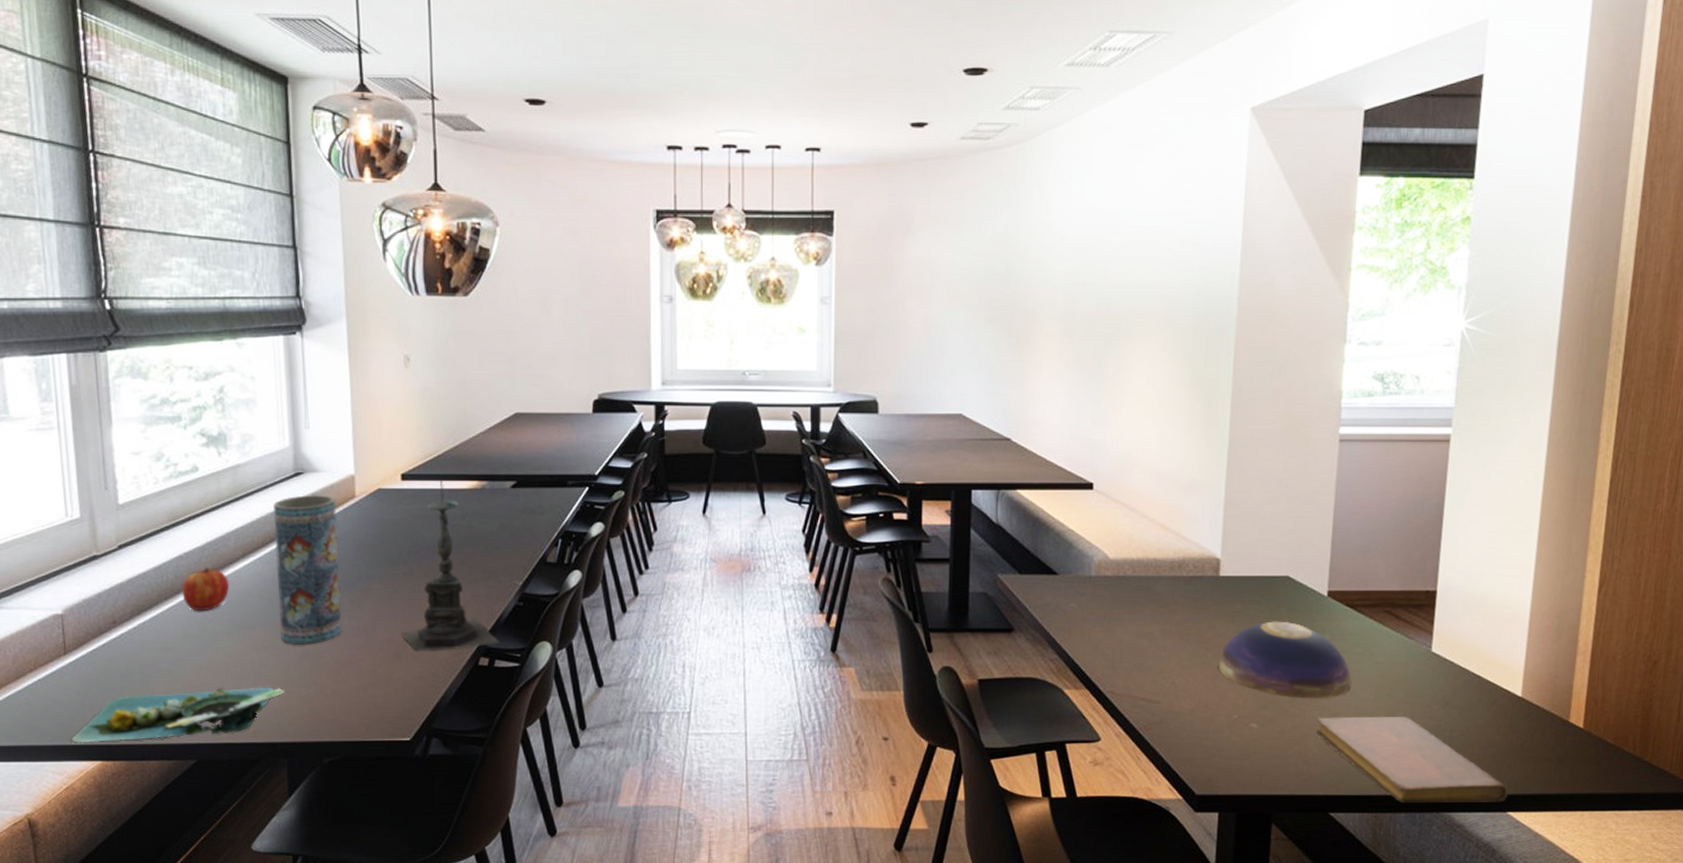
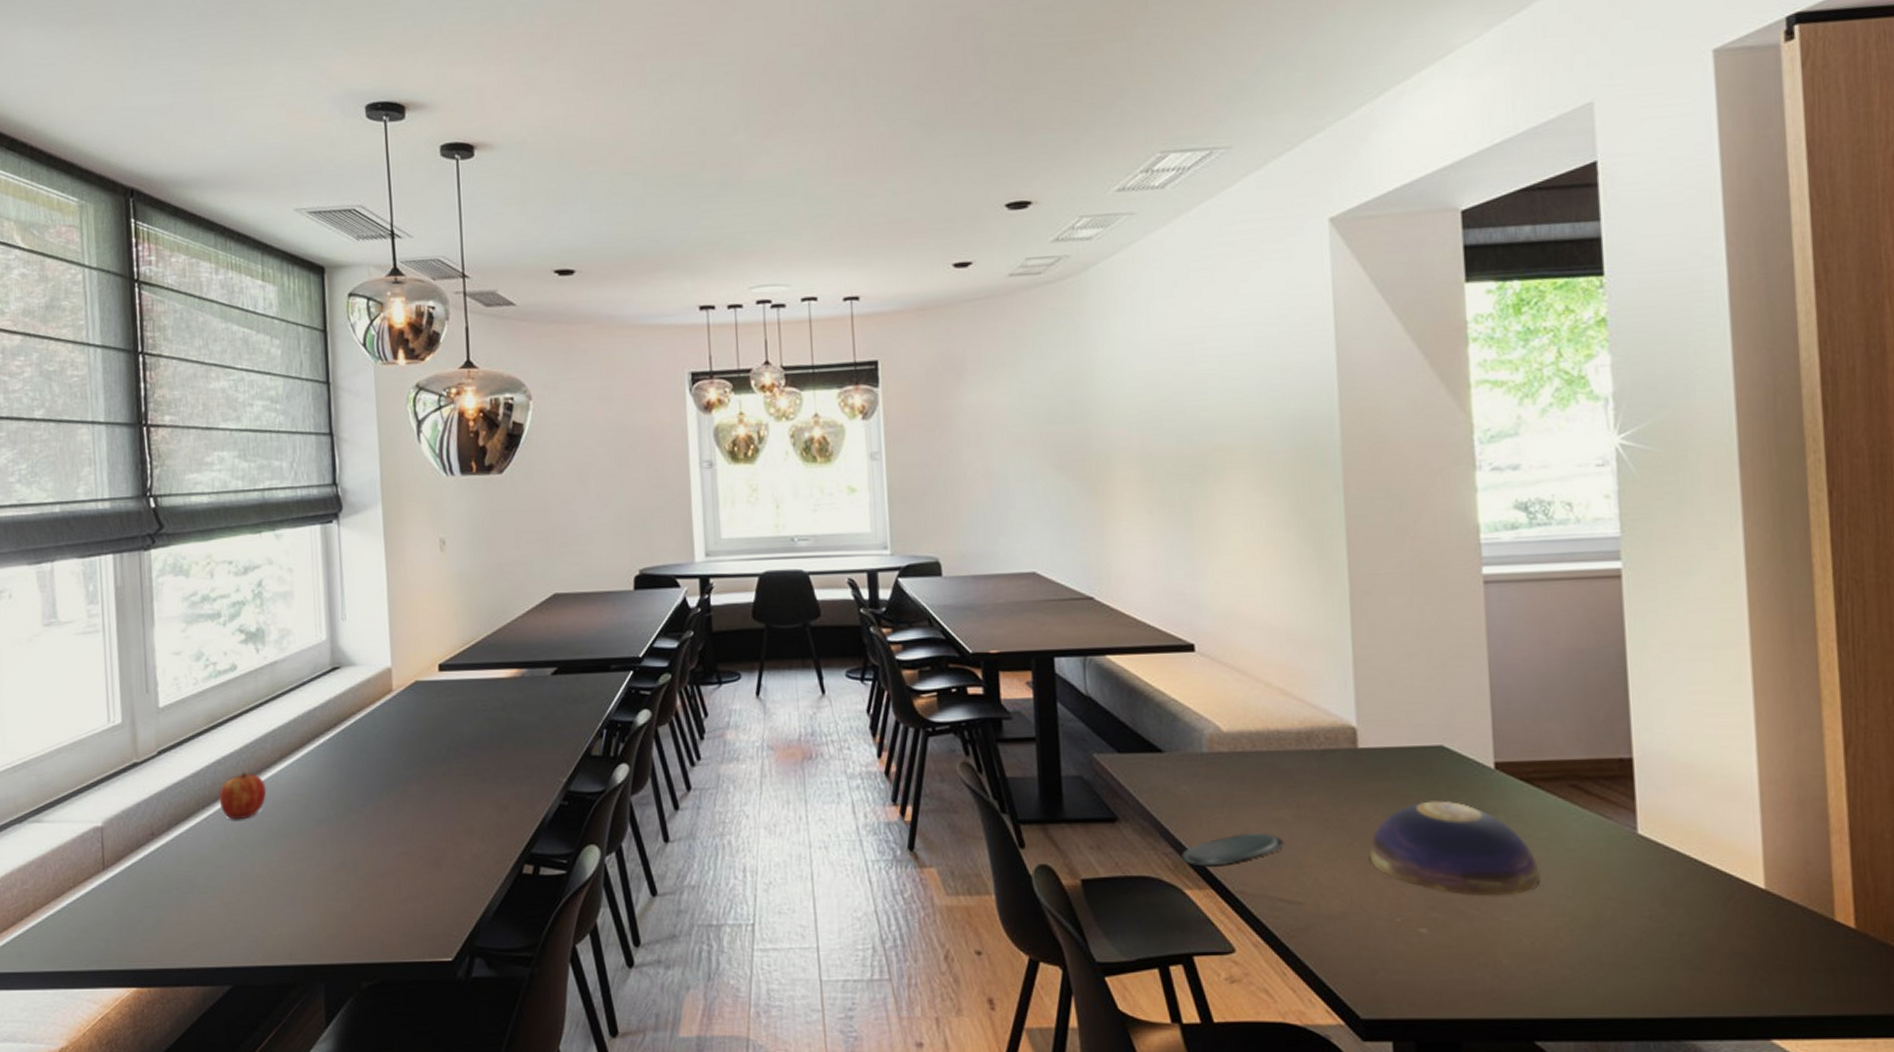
platter: present [70,687,285,743] -> none [106,902,322,968]
vase: present [274,494,343,645] -> none [311,689,381,855]
candle holder: present [401,481,500,651] -> none [441,670,545,859]
oval tray: none [1064,643,1151,671] -> present [1182,832,1285,867]
notebook: present [1316,716,1508,804] -> none [1502,916,1768,1029]

